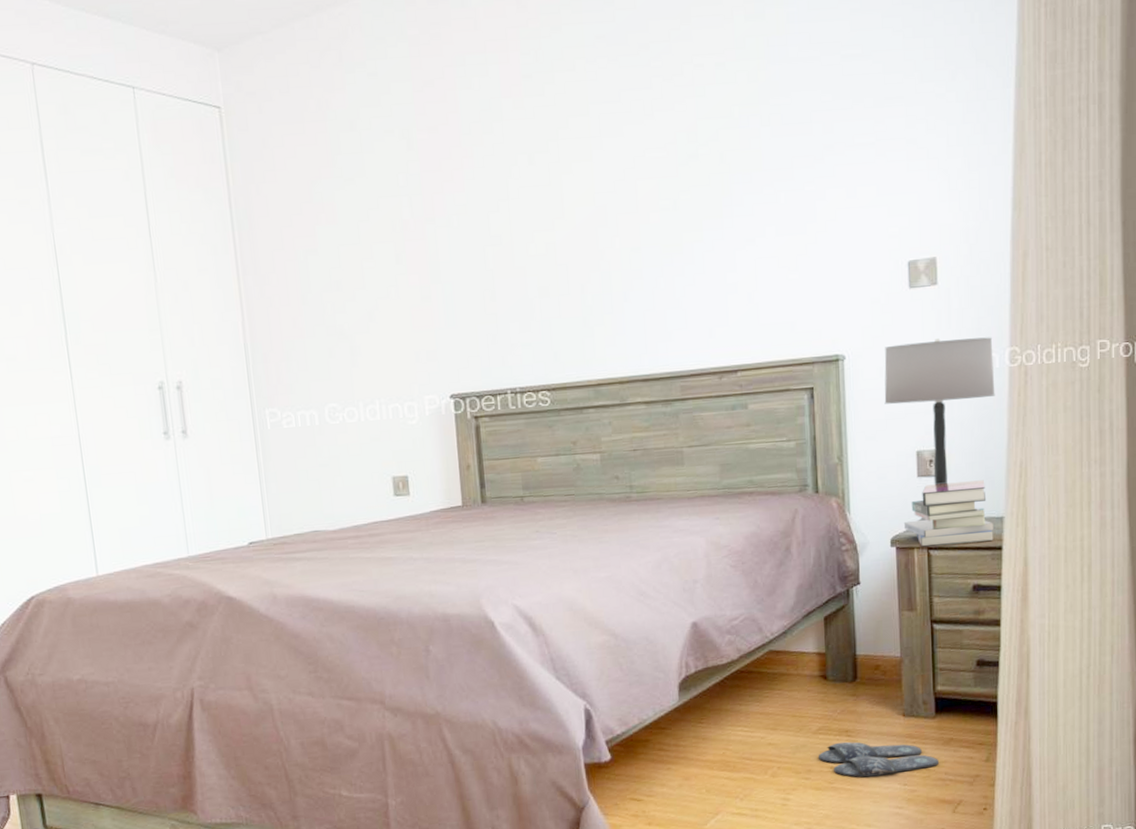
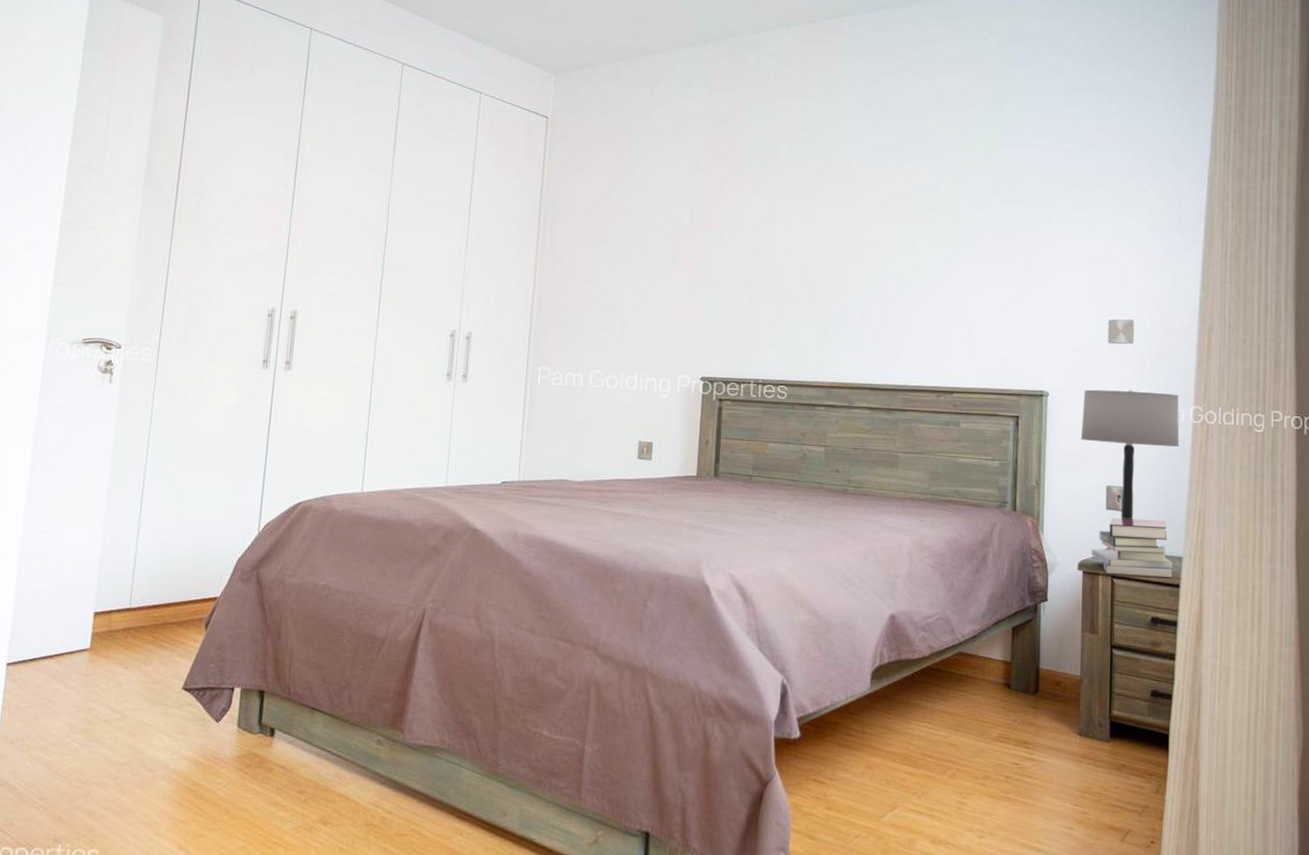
slippers: present [819,741,939,778] -> none [997,752,1110,793]

